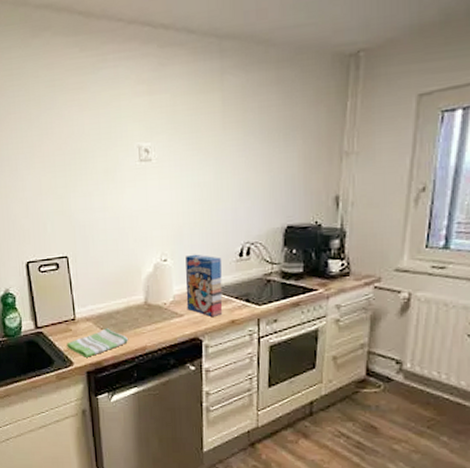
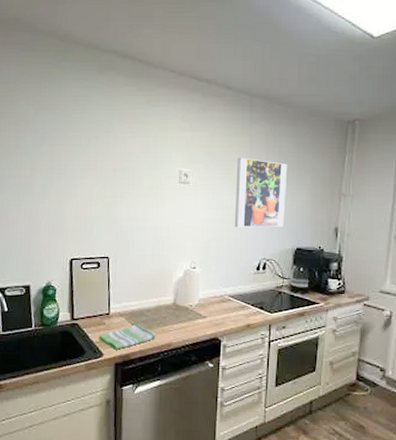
cereal box: present [185,254,223,318] -> none [210,264,241,321]
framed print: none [208,120,272,208] -> present [235,157,288,228]

